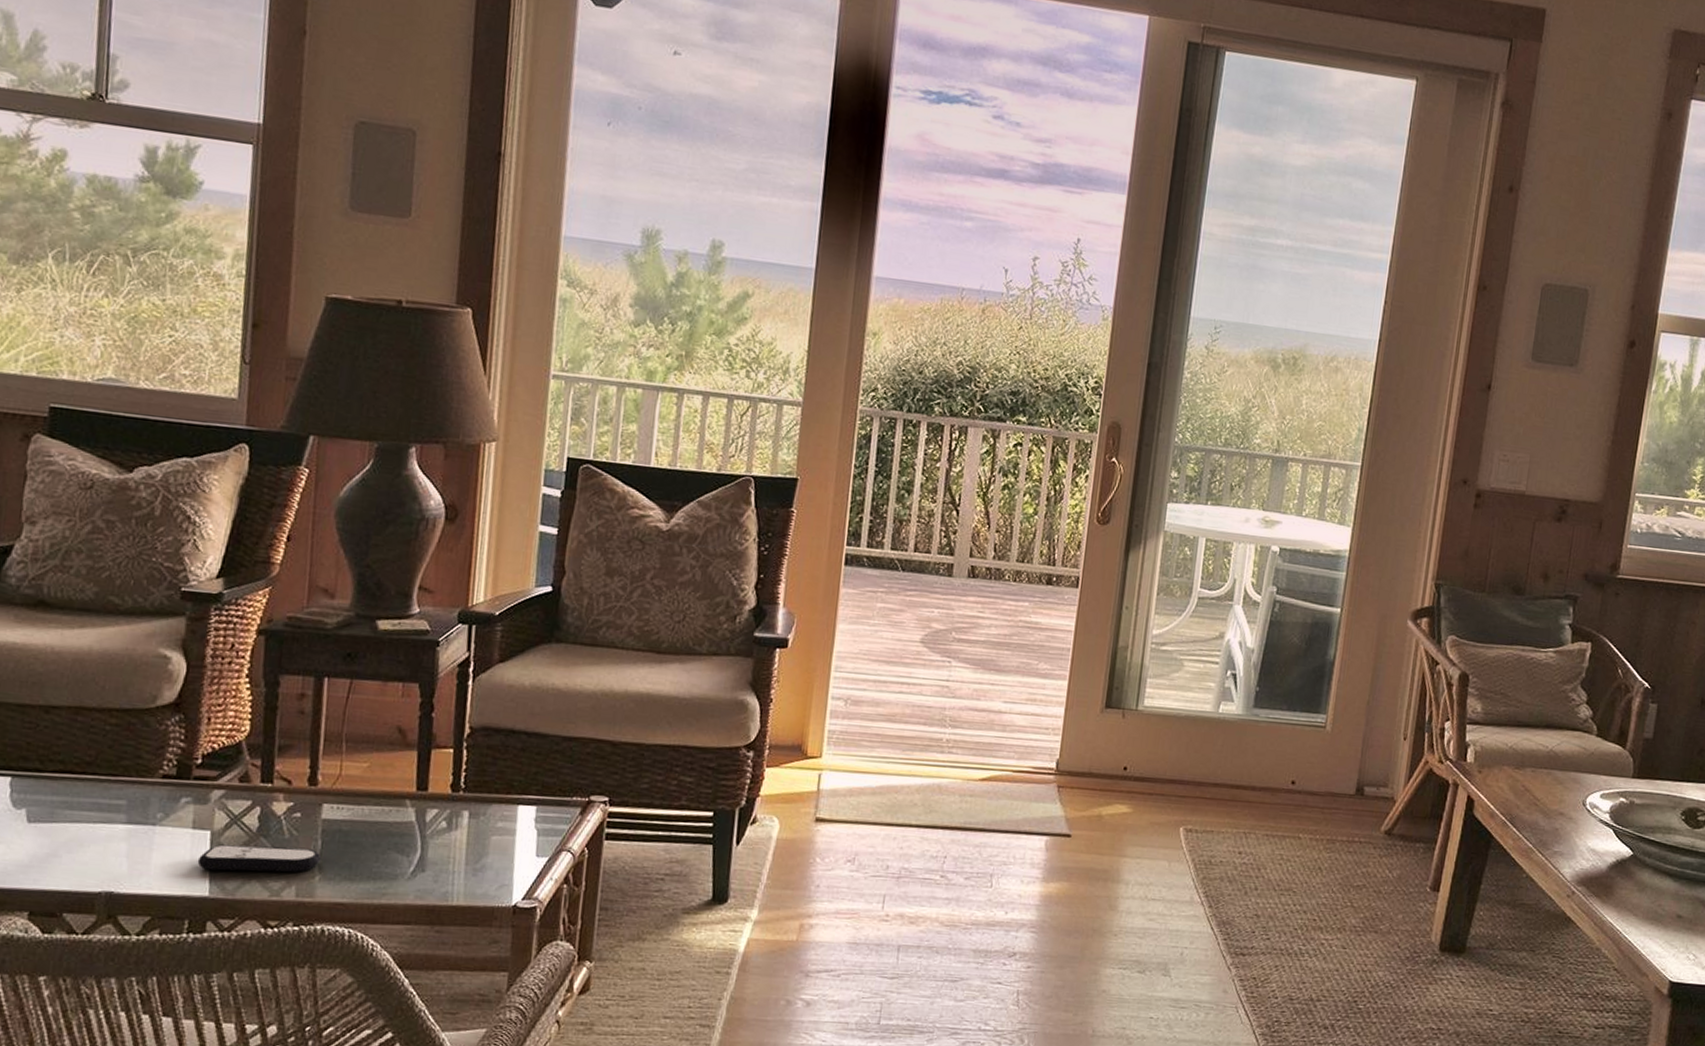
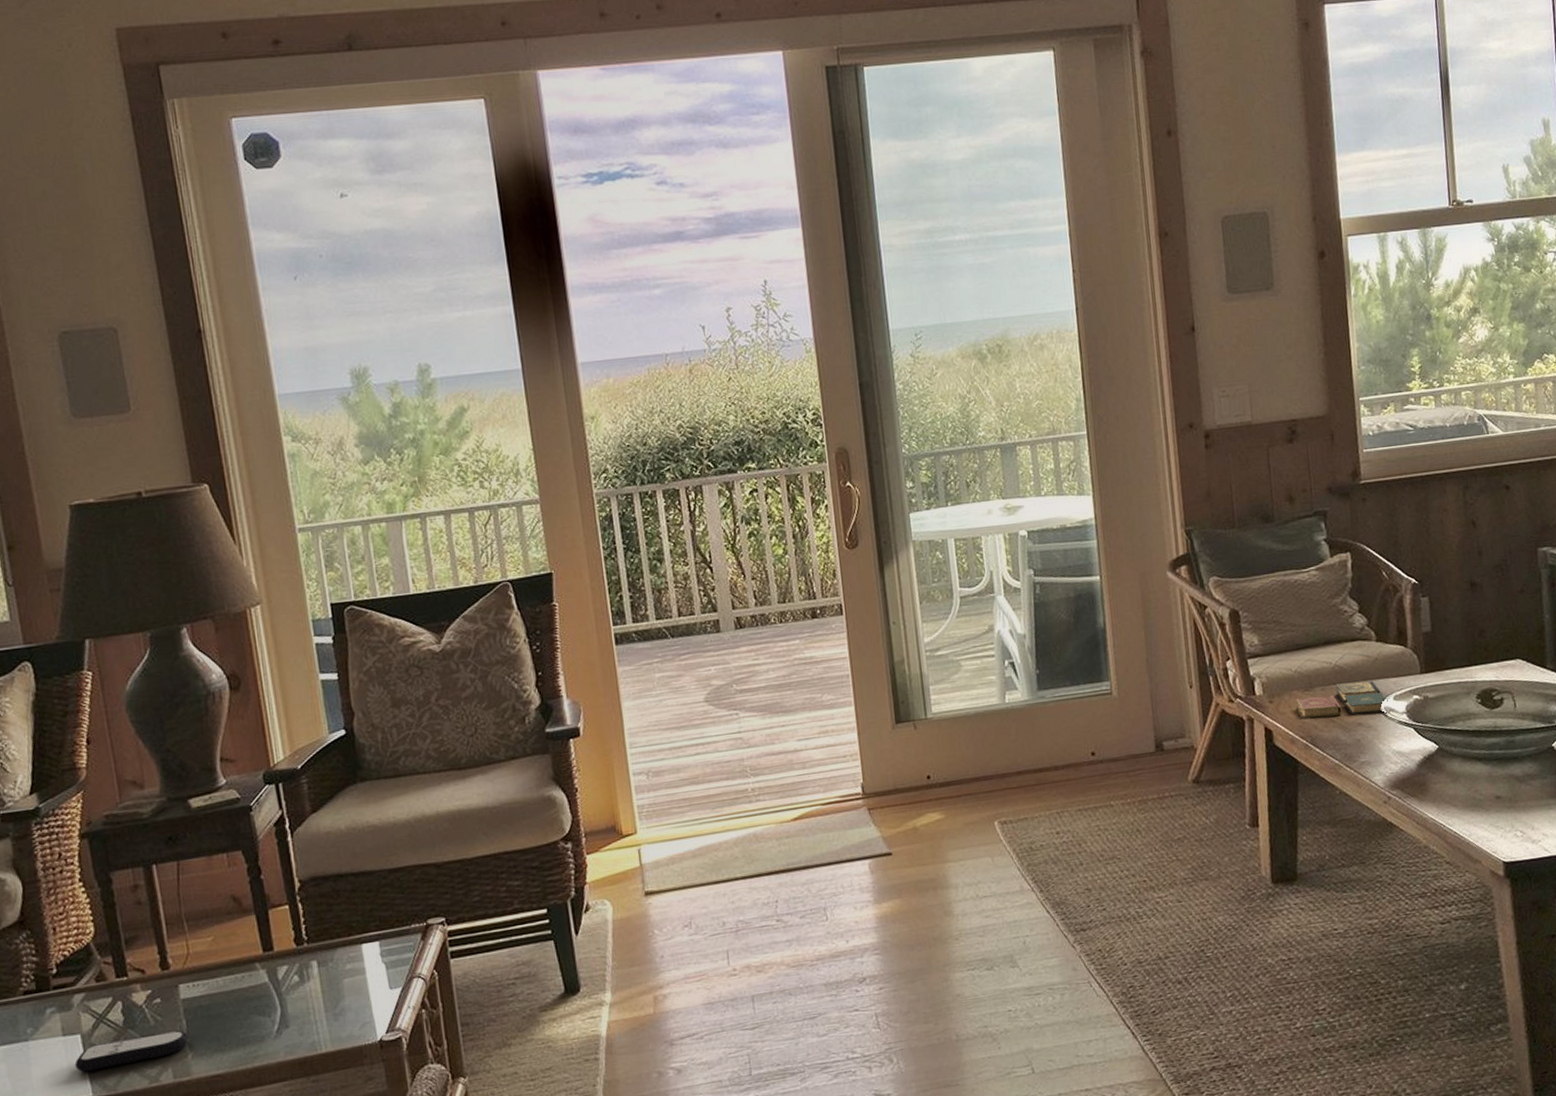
book: none [1503,769,1595,806] -> present [1296,681,1388,718]

